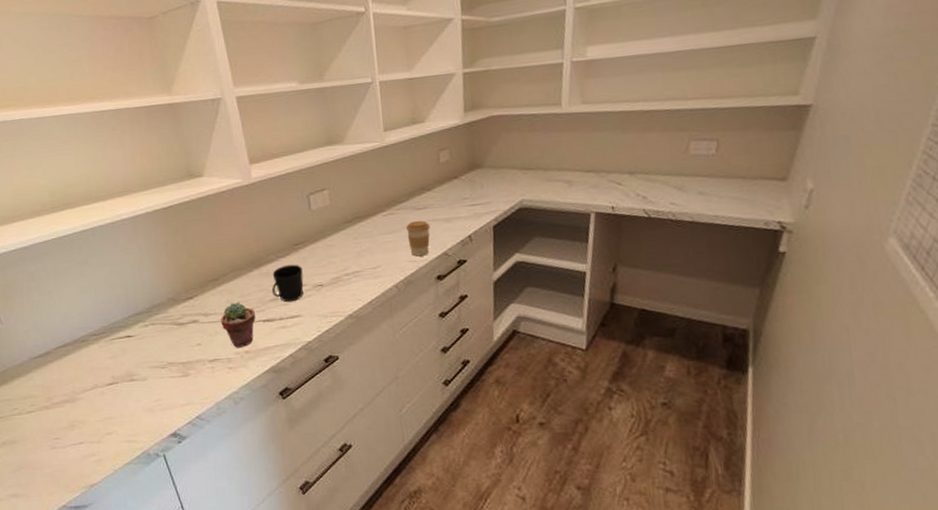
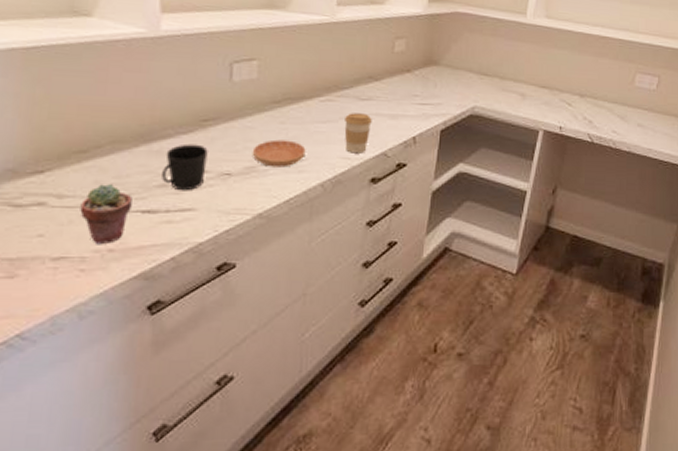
saucer: none [336,252,379,276] -> present [252,139,306,168]

